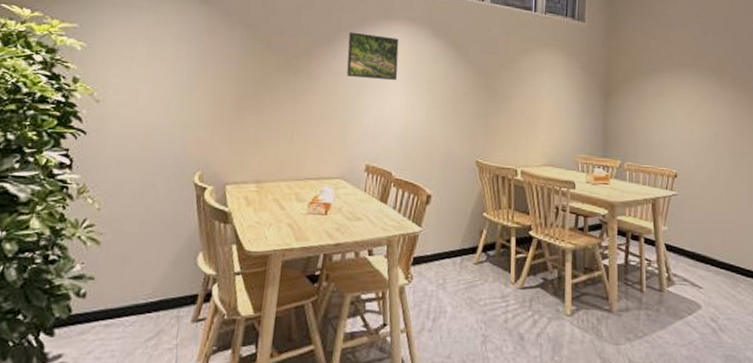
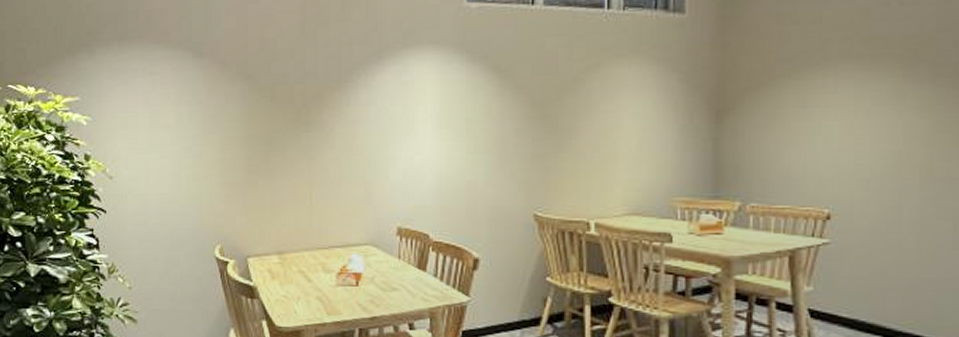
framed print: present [346,32,399,81] -> none [364,68,427,124]

